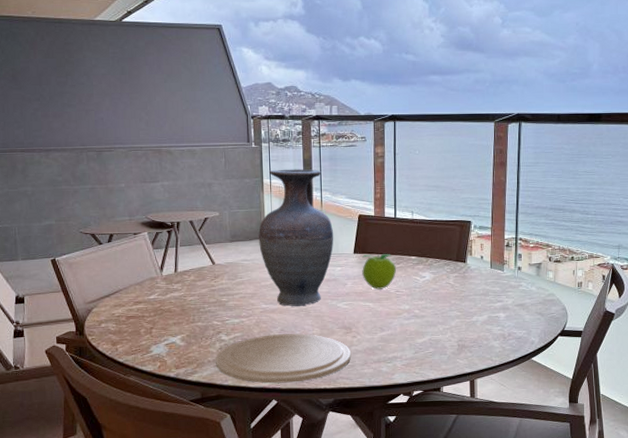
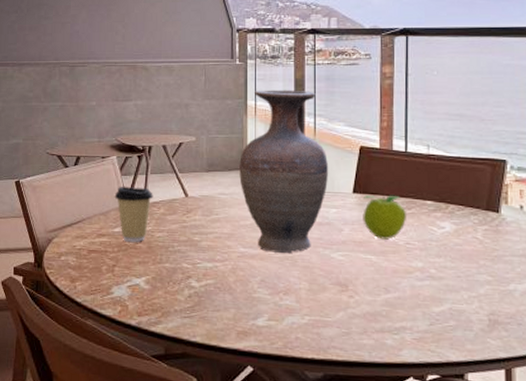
coffee cup: none [148,258,184,306] -> present [114,186,153,242]
plate: present [216,333,351,384] -> none [183,285,346,347]

